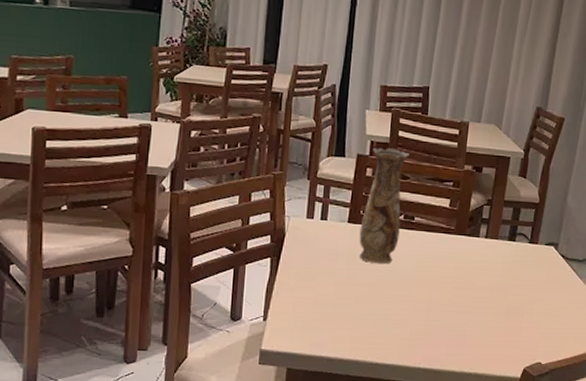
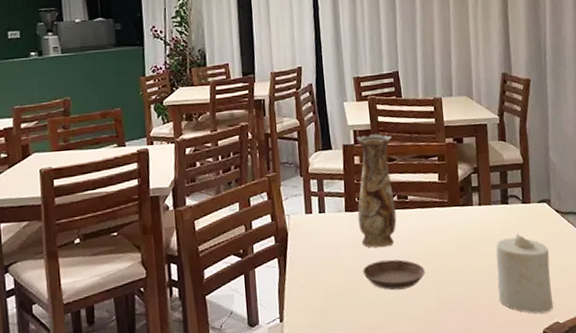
saucer: none [355,276,418,308] -> present [362,259,425,291]
candle: none [486,272,546,352] -> present [496,233,554,314]

